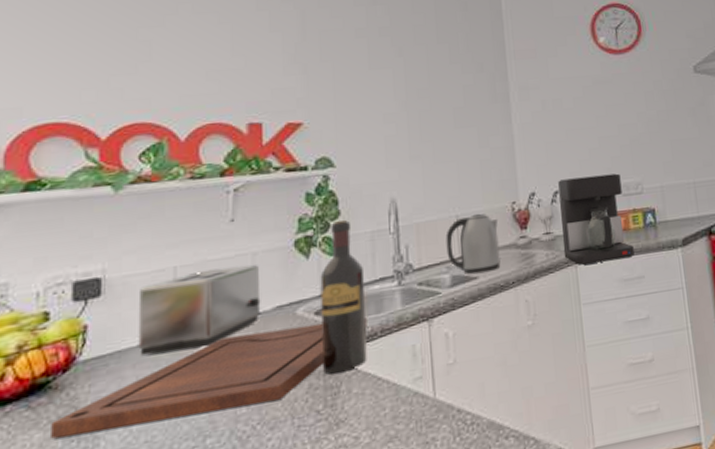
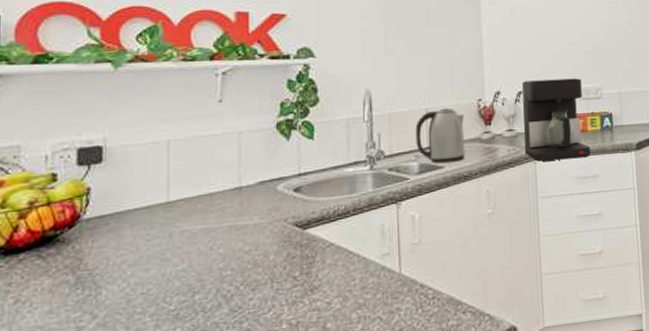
cutting board: present [51,318,367,439] -> none [59,197,341,286]
toaster: present [138,265,261,355] -> none [135,143,245,218]
wine bottle: present [320,220,367,374] -> none [299,107,340,246]

